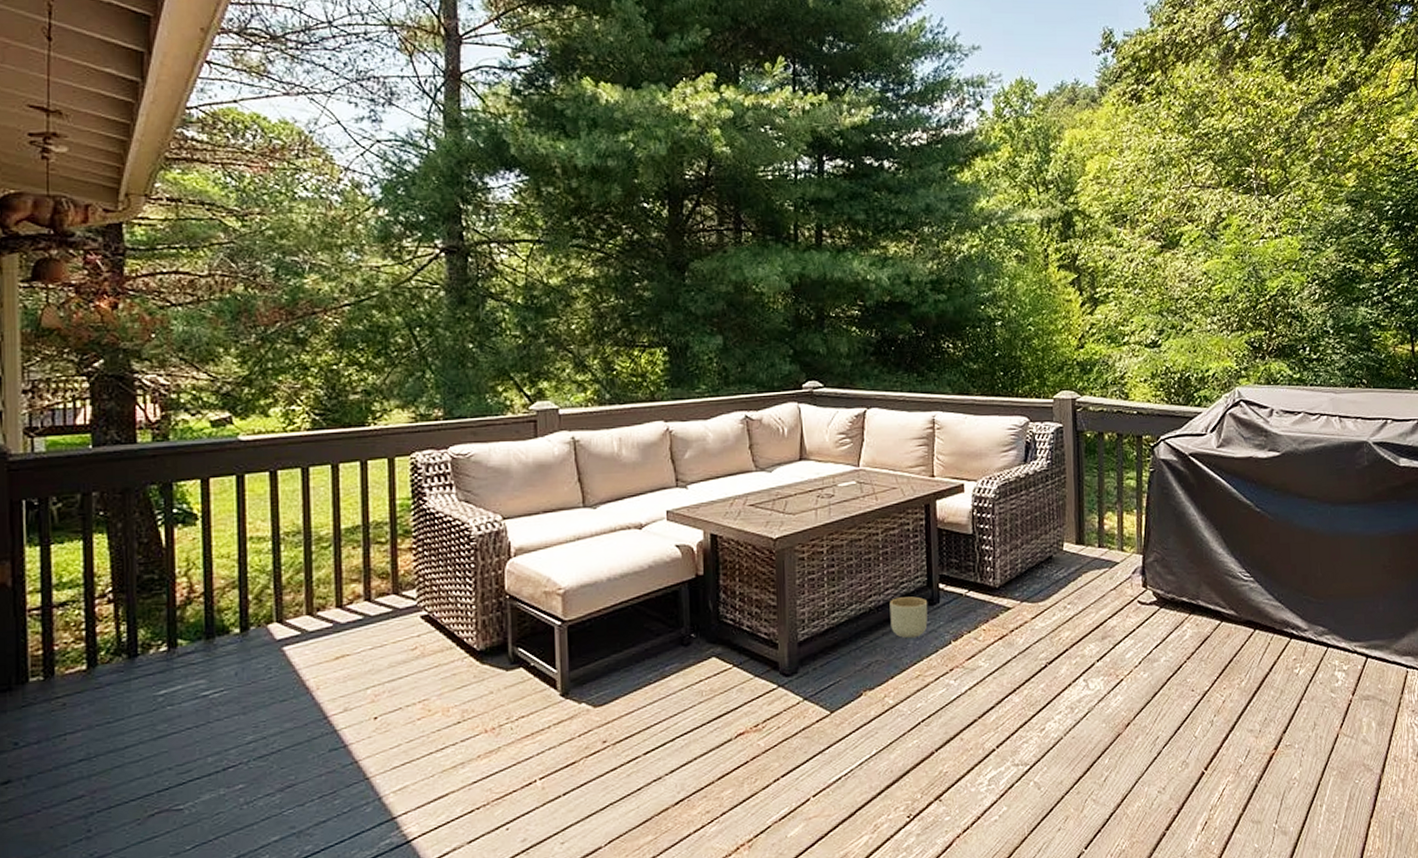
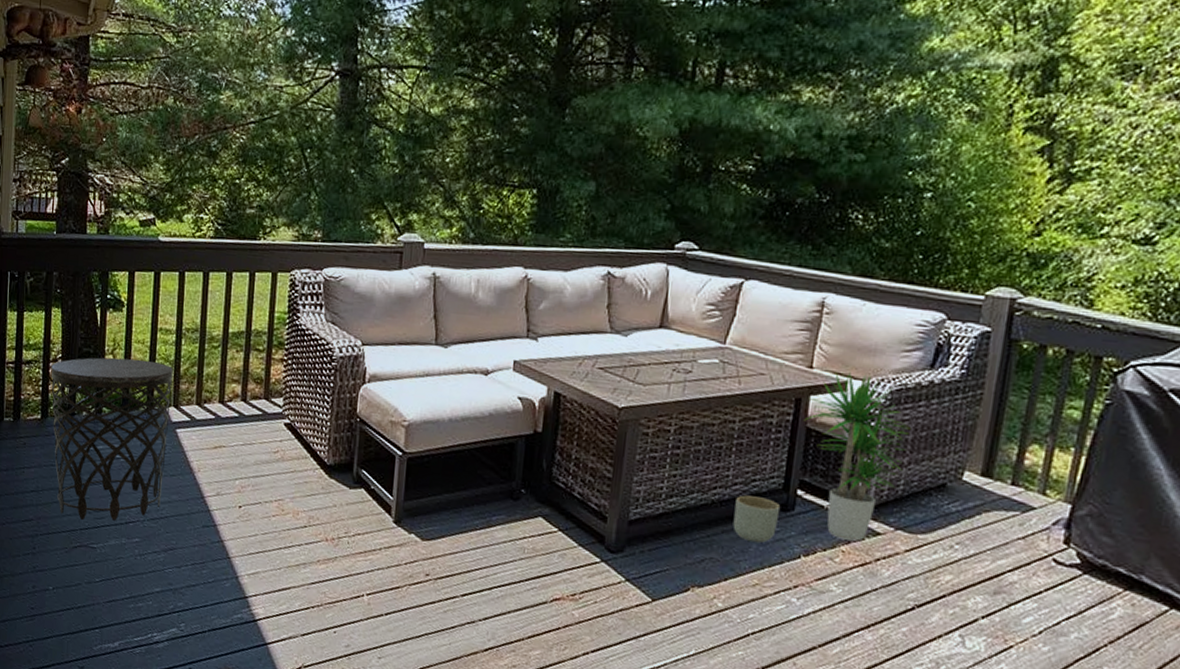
side table: none [97,576,273,780] -> present [51,357,173,521]
potted plant: none [935,474,1018,620] -> present [804,371,911,541]

